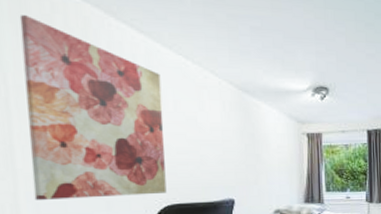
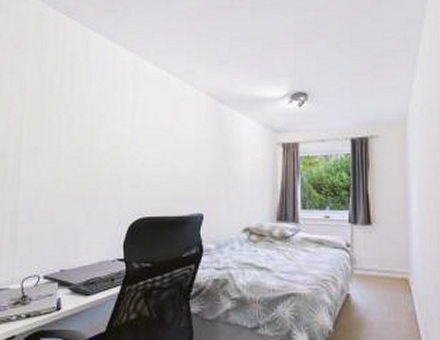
wall art: present [19,15,167,200] -> none [30,45,144,208]

